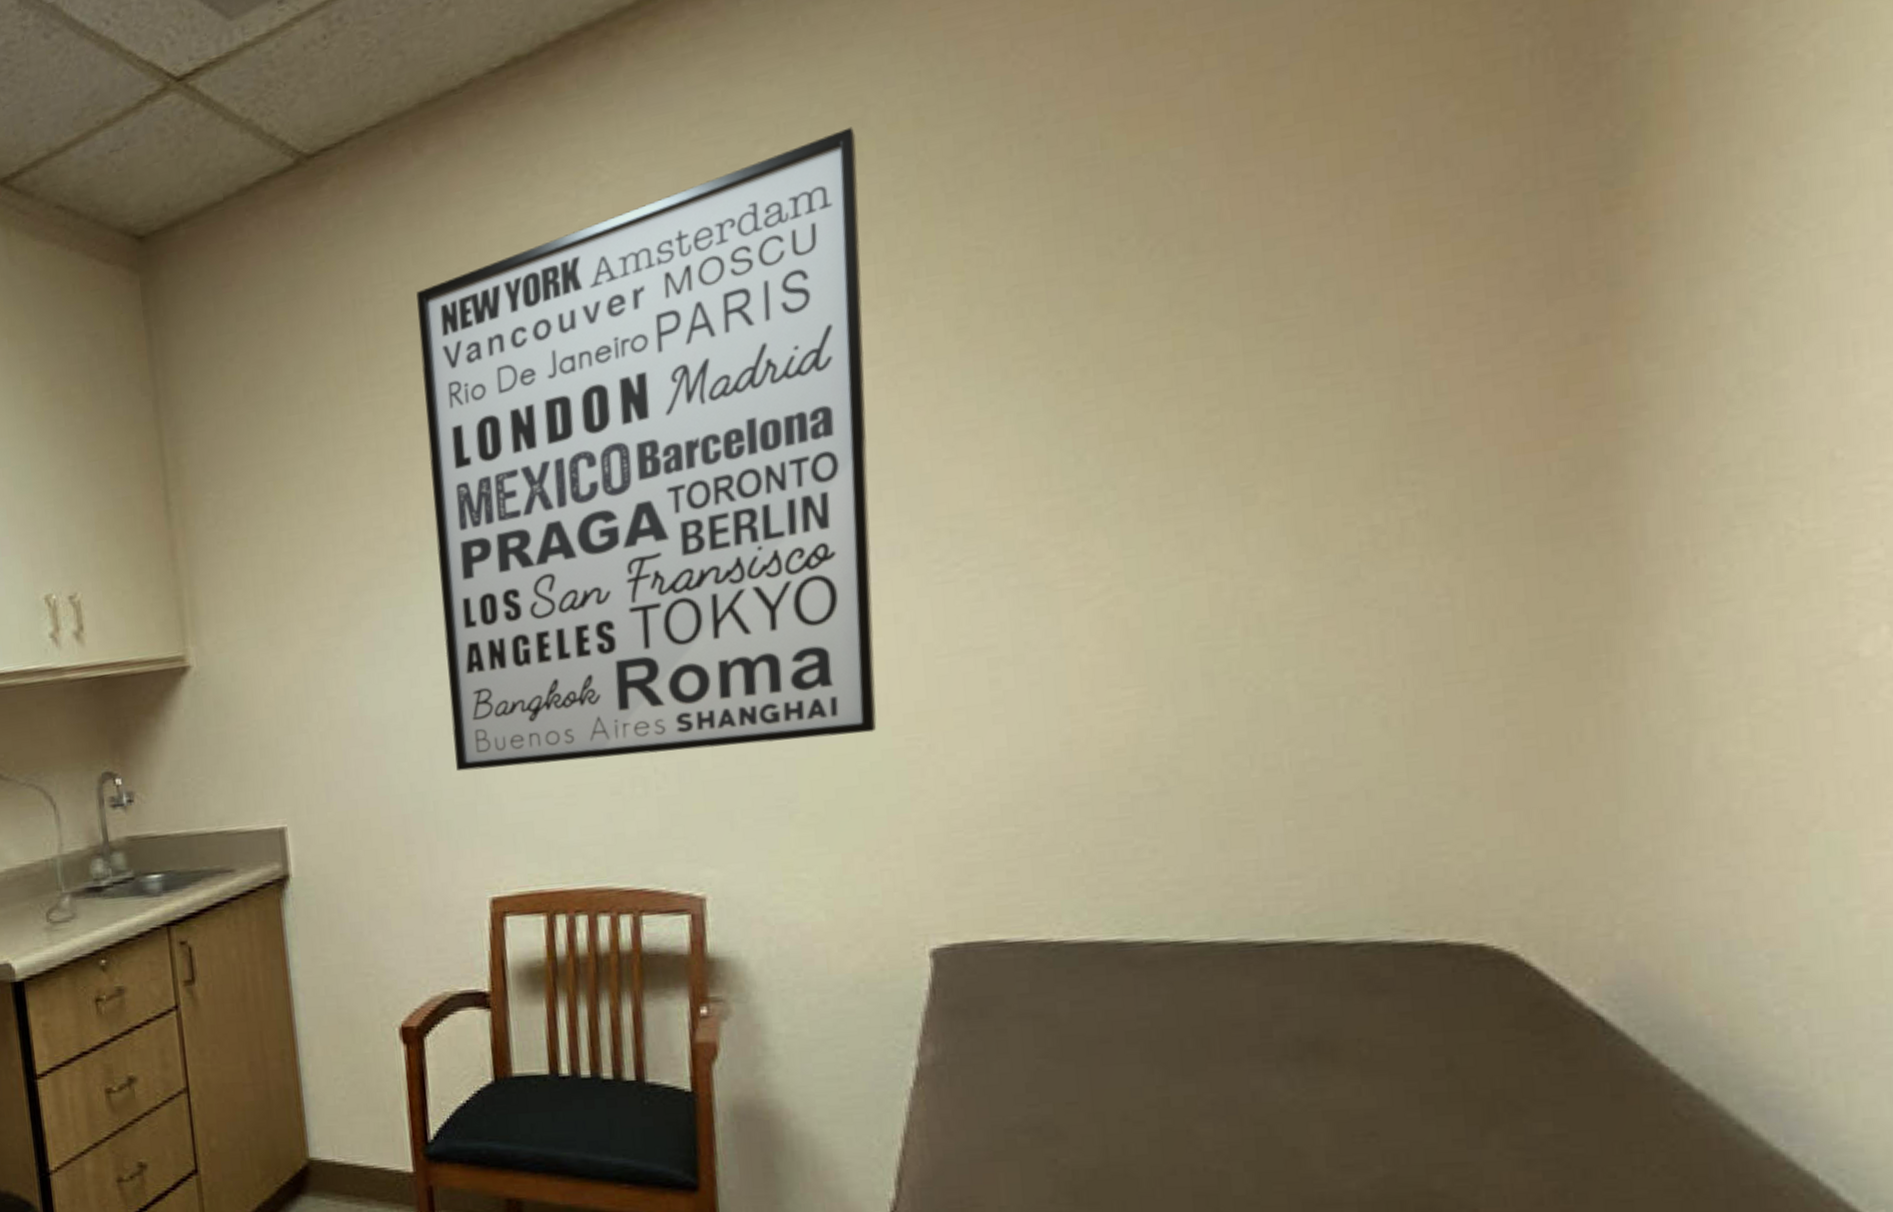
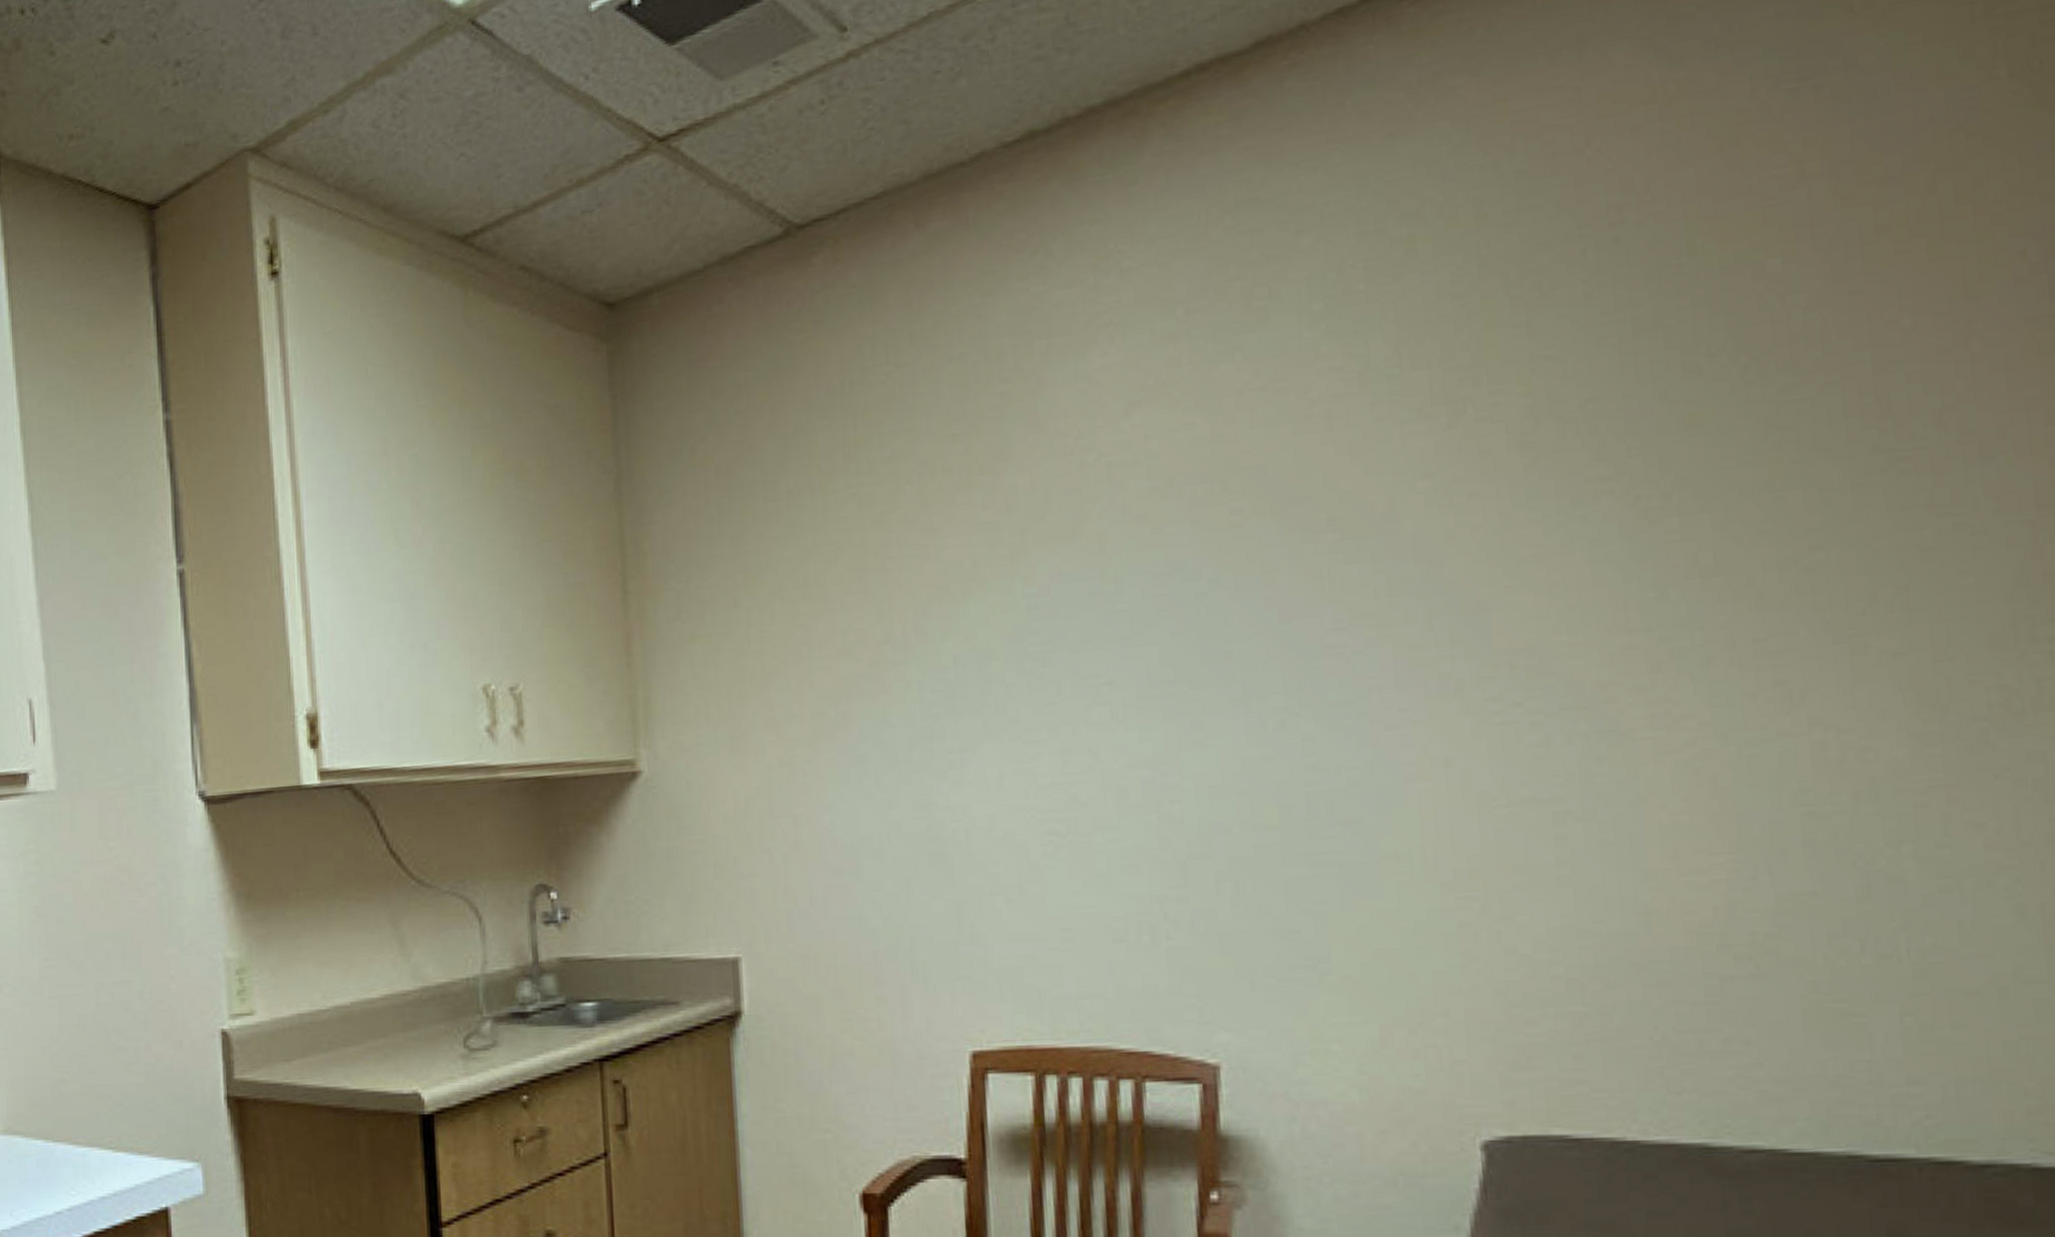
wall art: present [416,127,877,772] -> none [912,221,1423,906]

